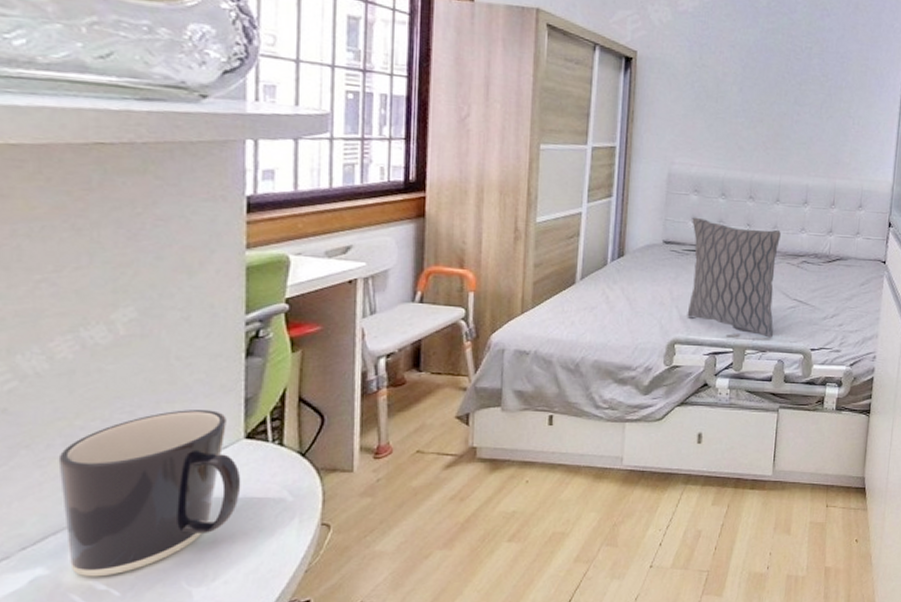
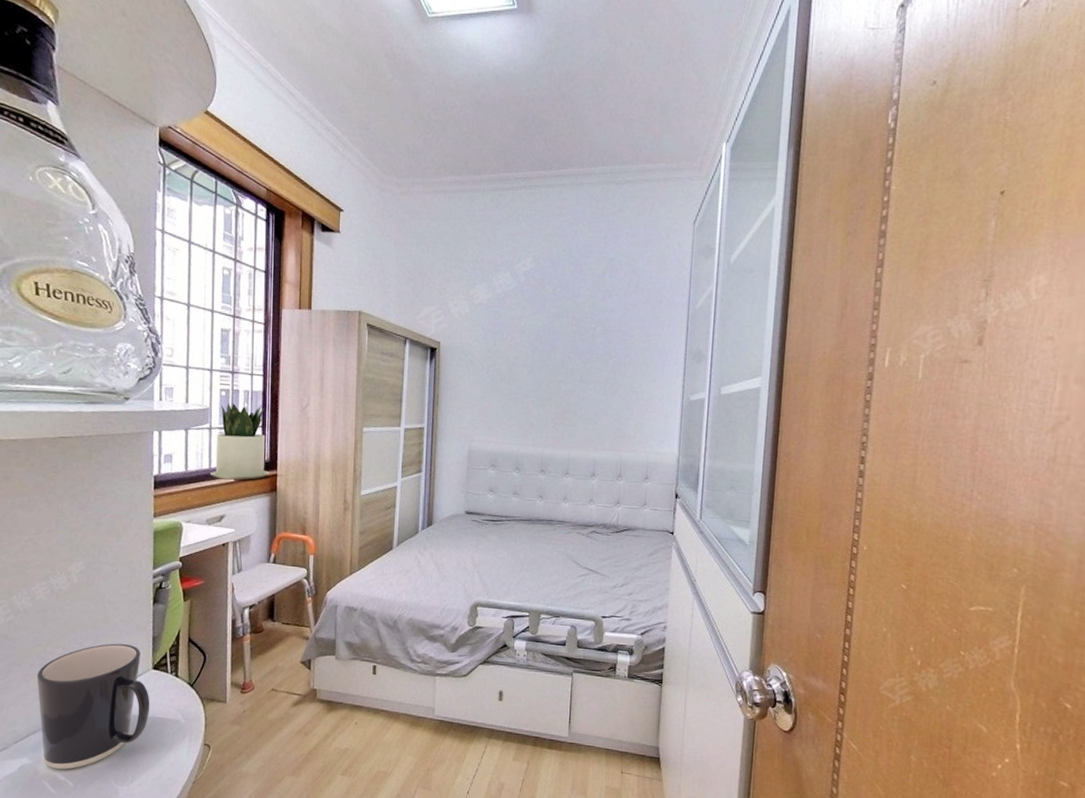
planter: none [330,108,416,204] -> present [210,403,270,481]
pillow: present [687,217,781,338] -> none [487,489,571,604]

